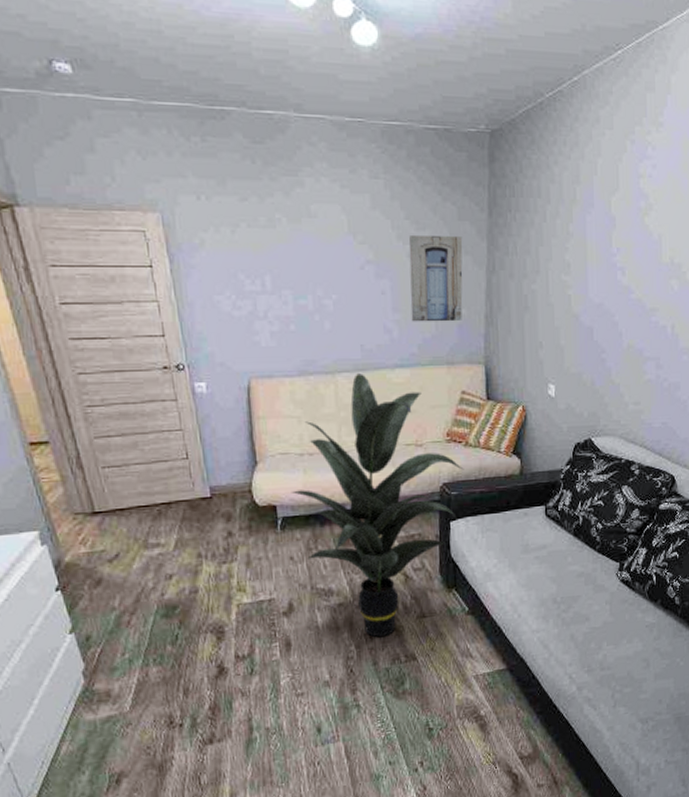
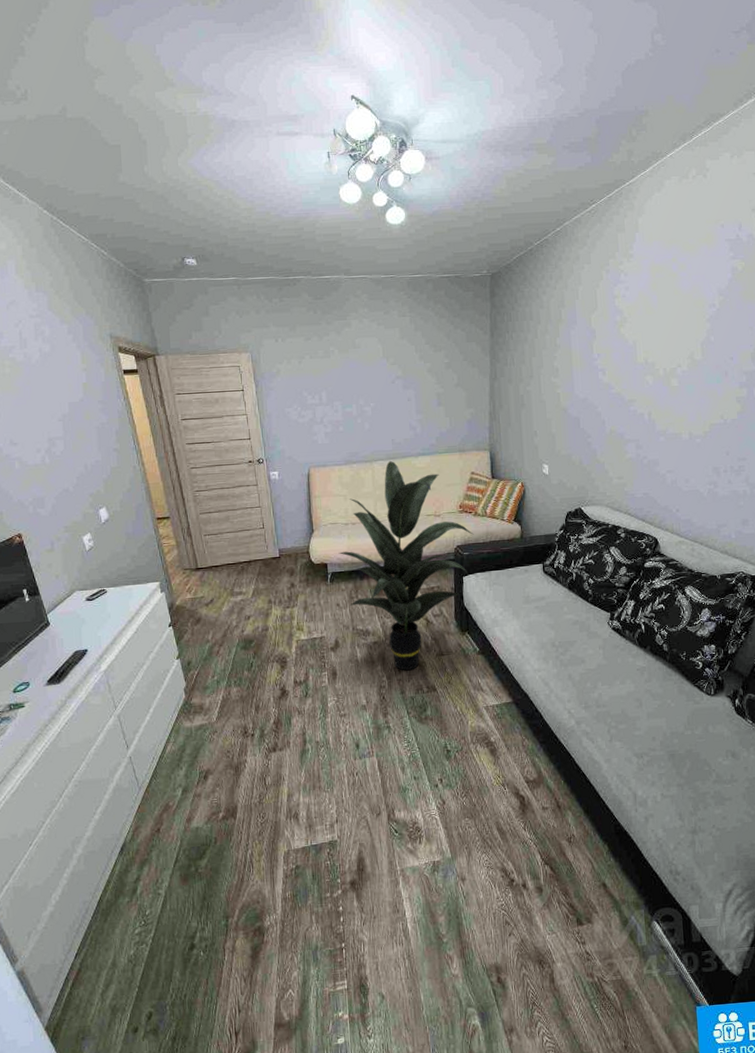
wall art: present [409,234,463,322] -> none [428,354,471,421]

